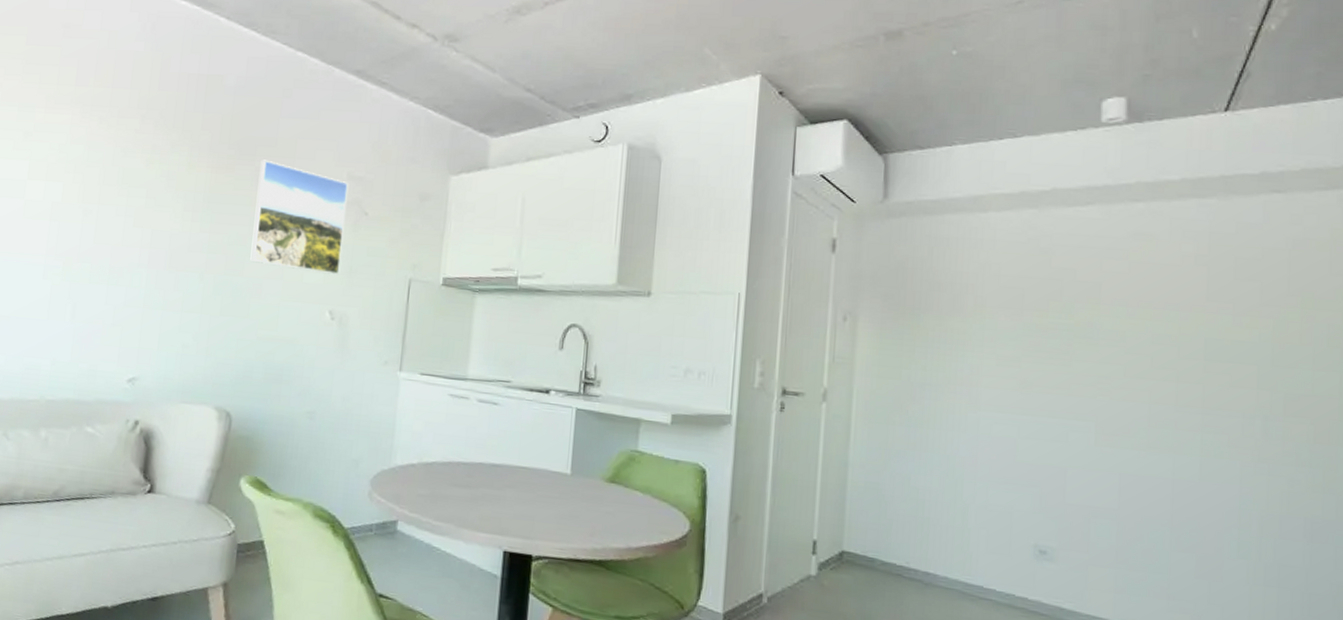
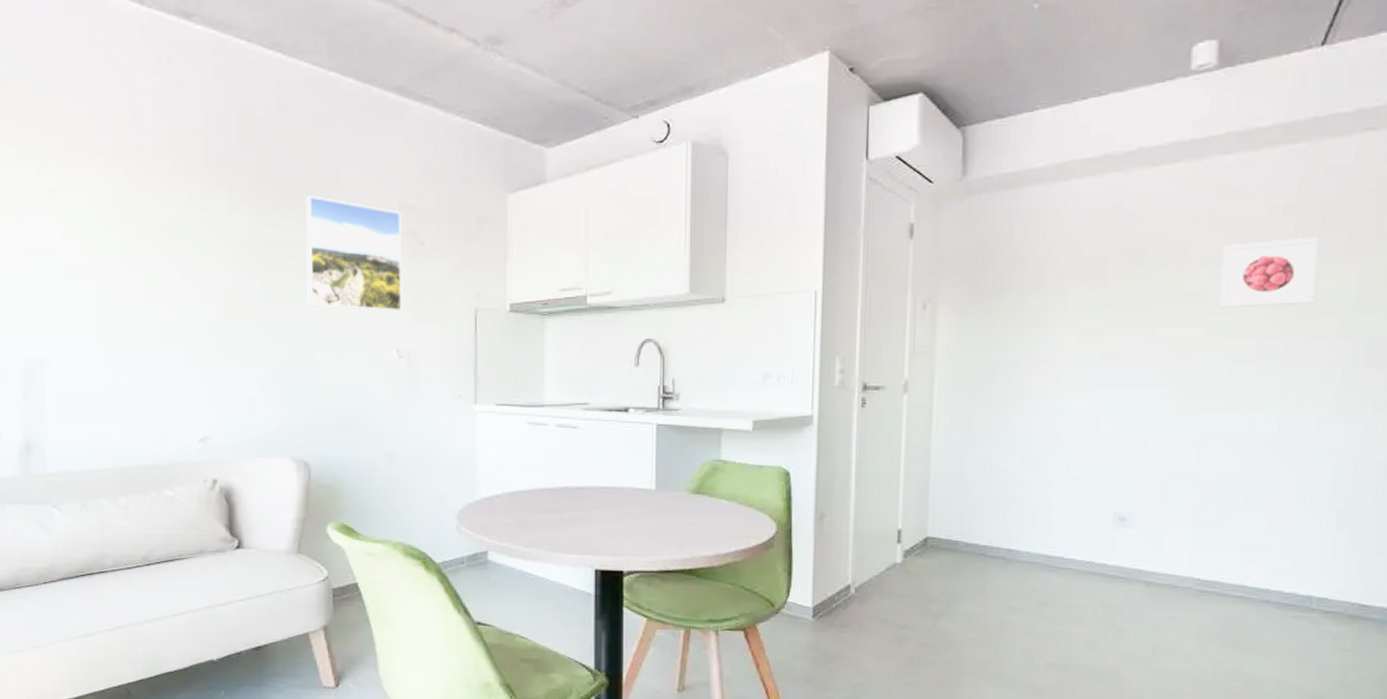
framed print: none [1135,287,1233,353] -> present [1218,236,1321,308]

